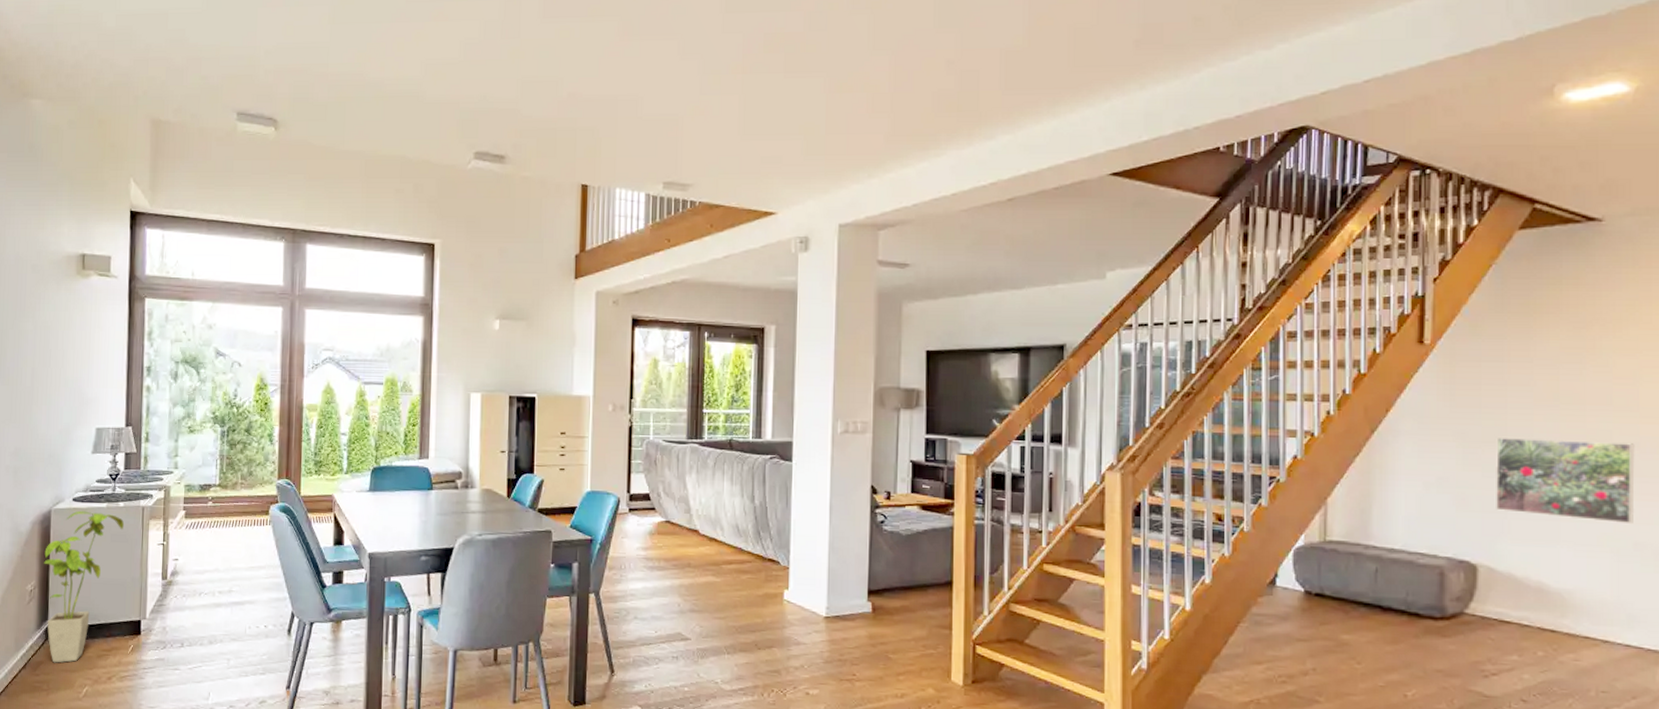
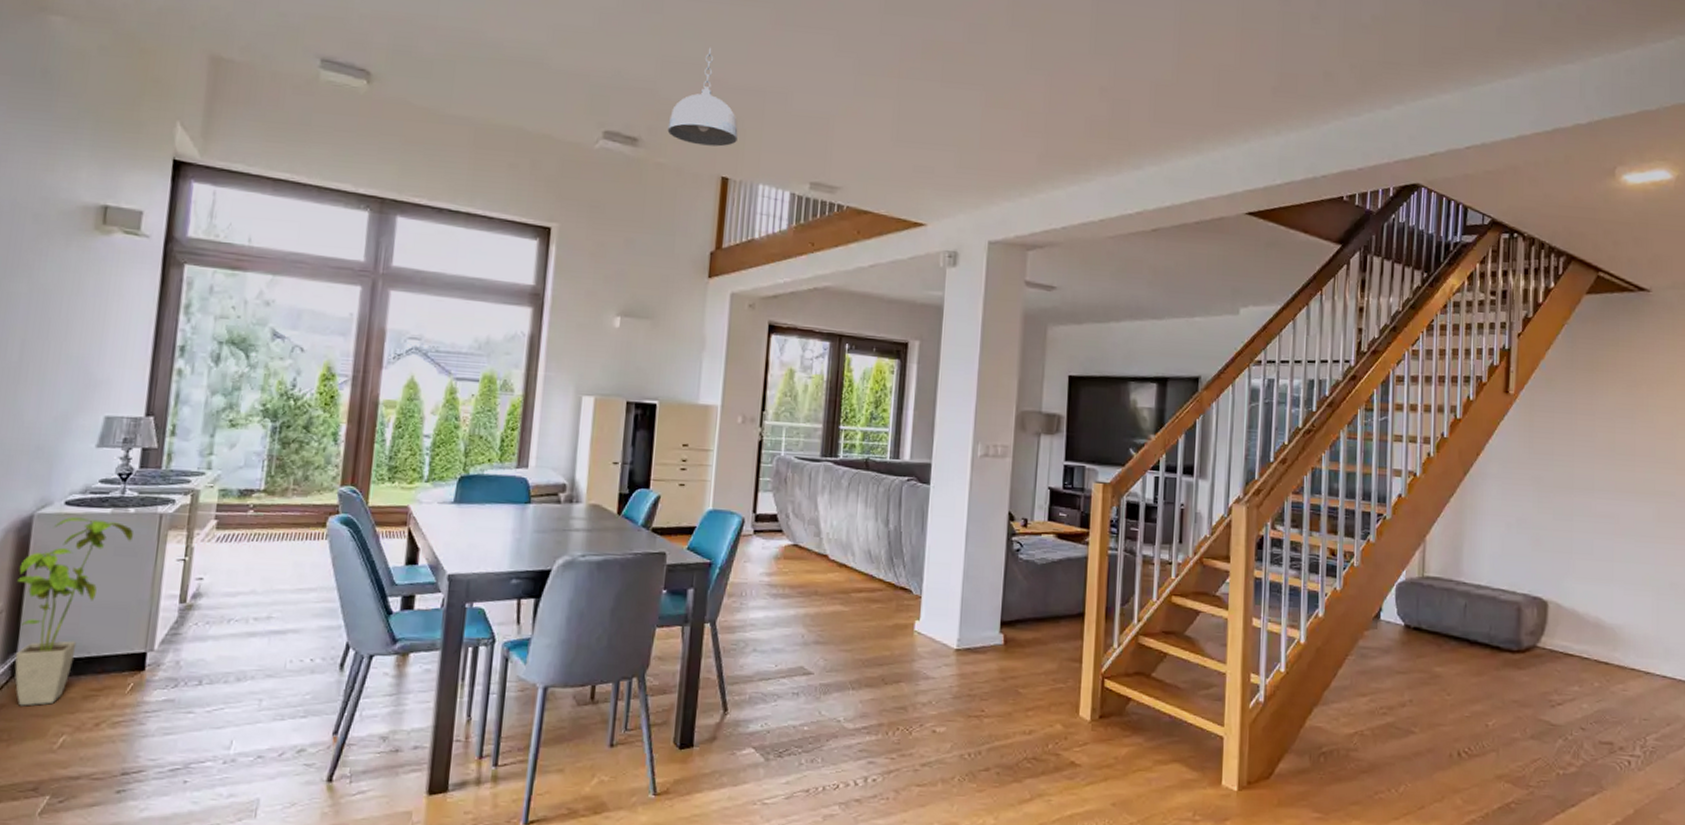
pendant light: none [530,64,594,157] -> present [667,47,738,147]
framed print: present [1496,437,1635,525] -> none [1564,482,1672,566]

